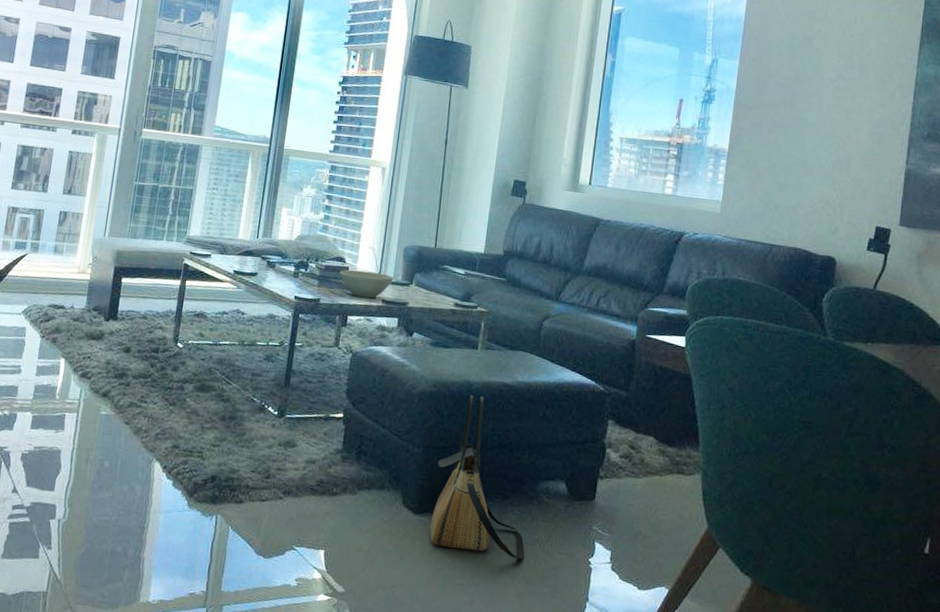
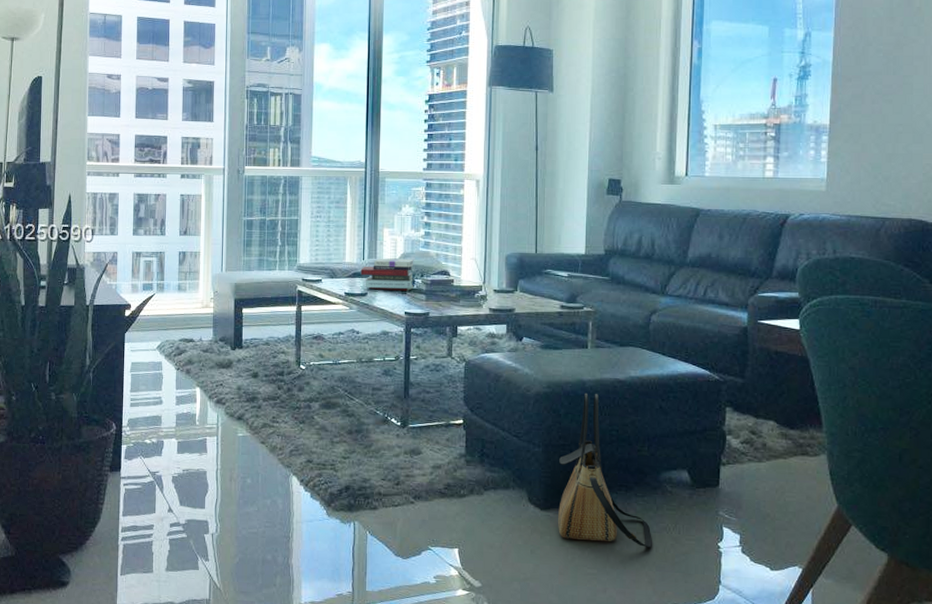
books: none [252,238,310,275] -> present [360,258,414,291]
bowl: present [340,269,394,299] -> none [445,282,499,308]

